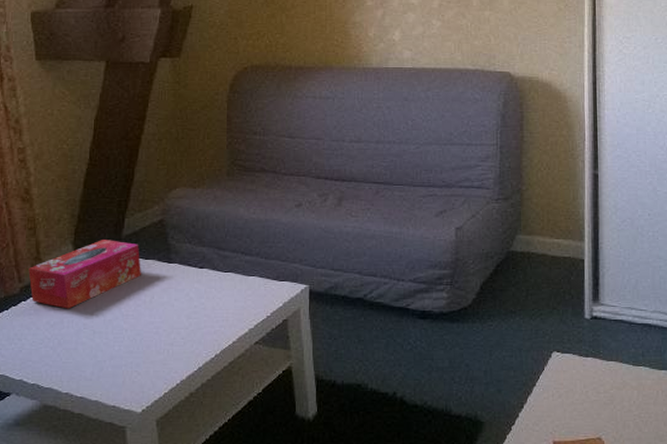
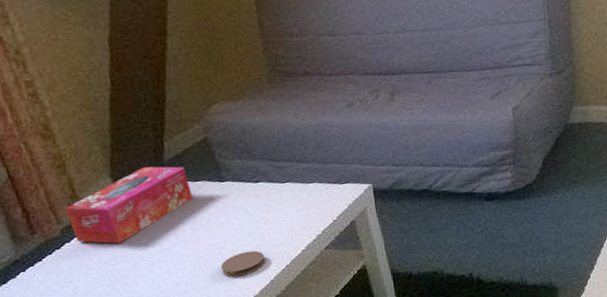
coaster: none [154,335,197,359] -> present [220,250,266,278]

